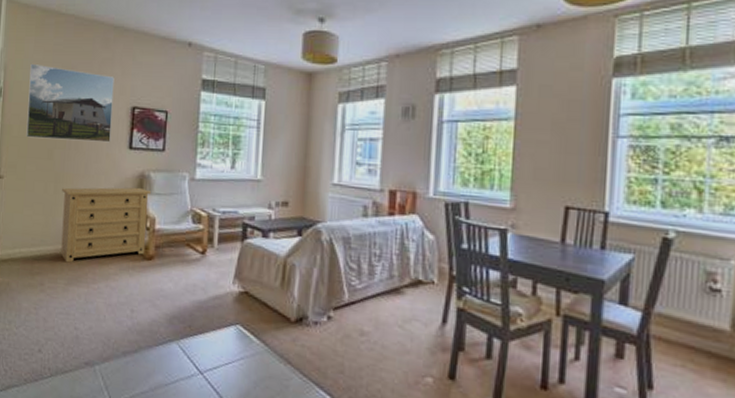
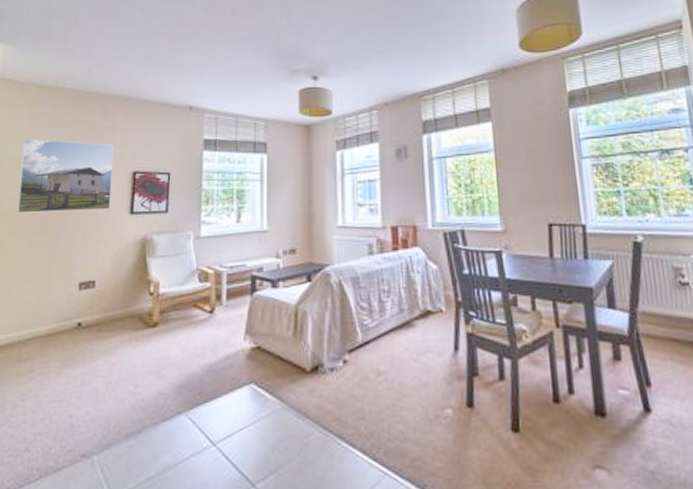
dresser: present [60,187,150,263] -> none [54,252,154,342]

